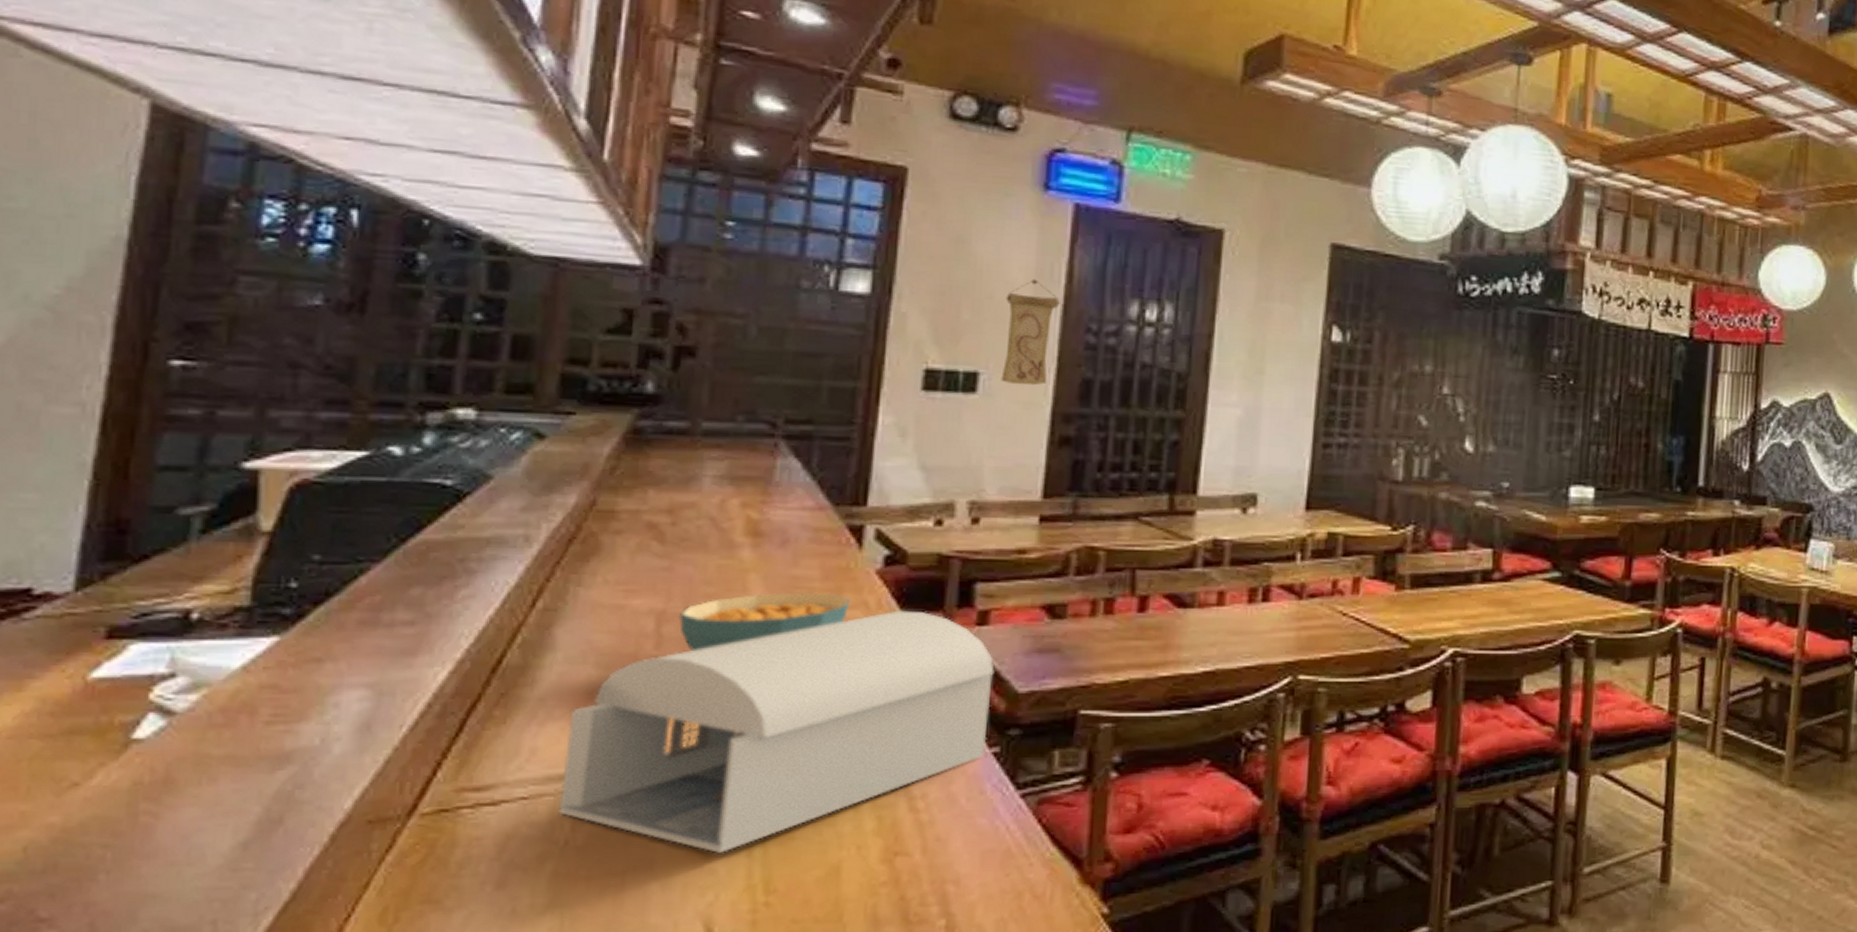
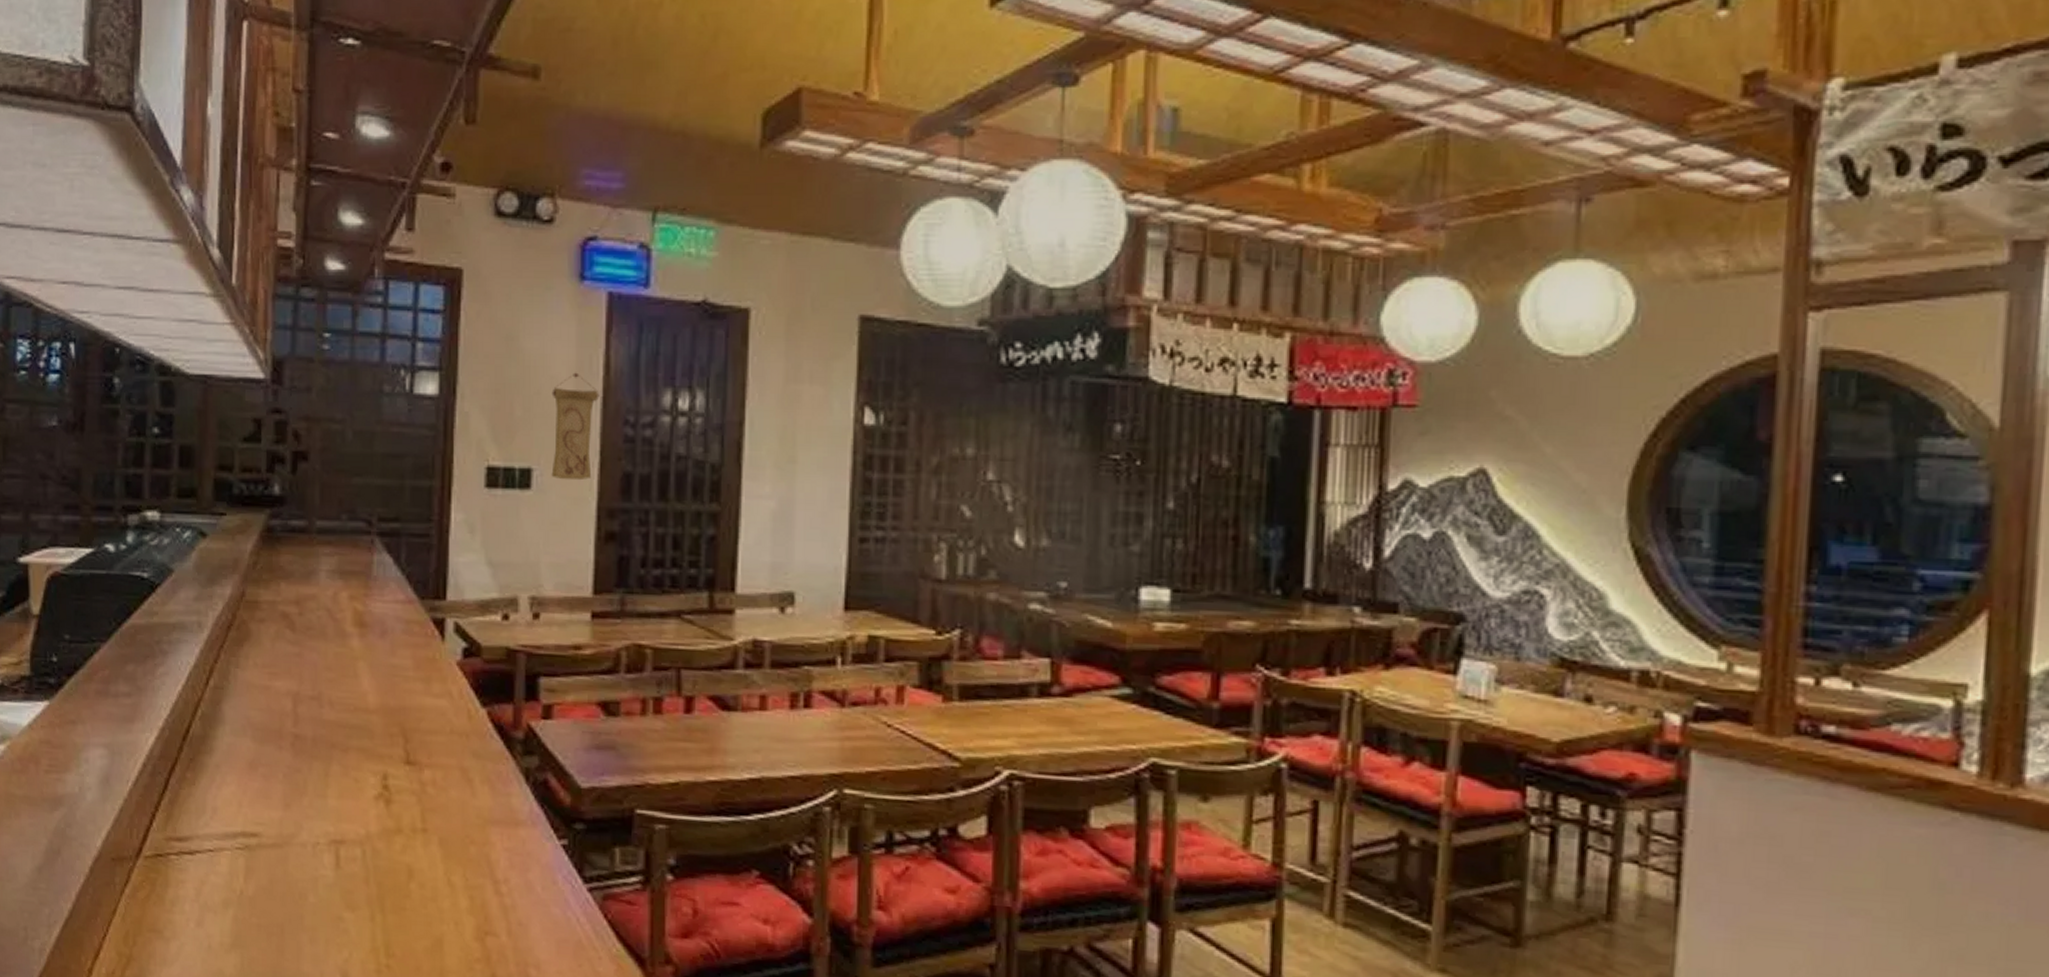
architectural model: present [558,610,995,853] -> none [234,701,560,915]
cereal bowl: present [678,592,850,652] -> none [308,679,438,731]

